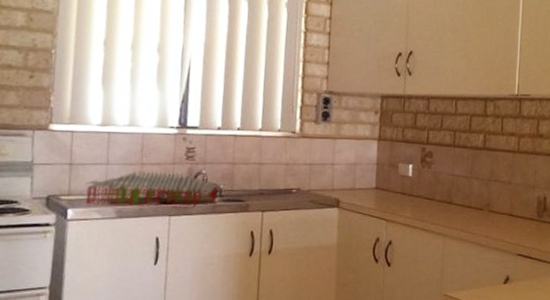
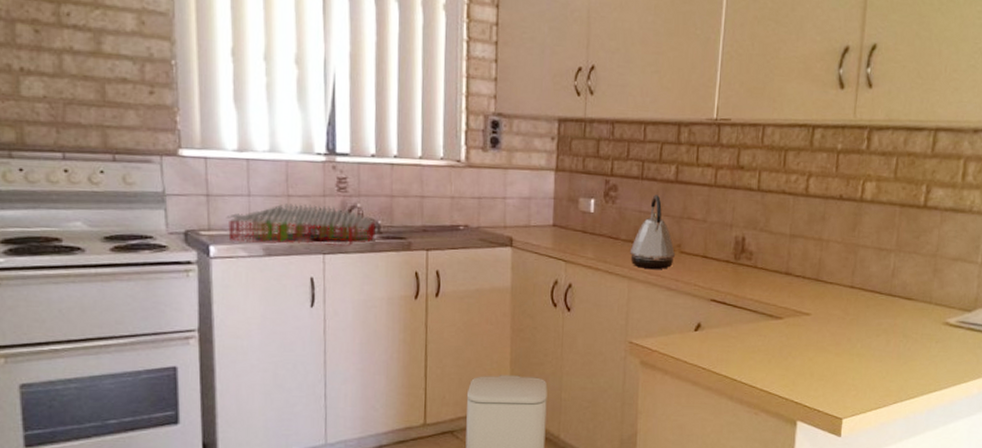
kettle: none [444,160,485,227] -> present [629,195,676,269]

